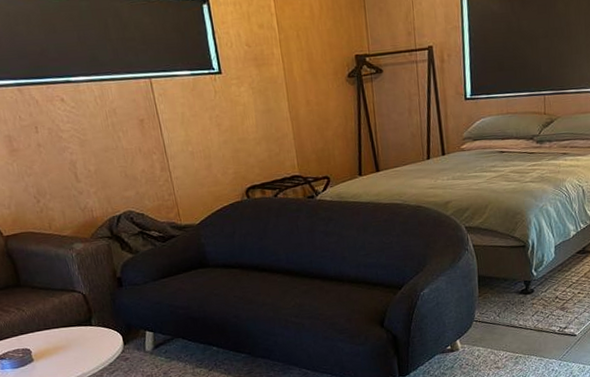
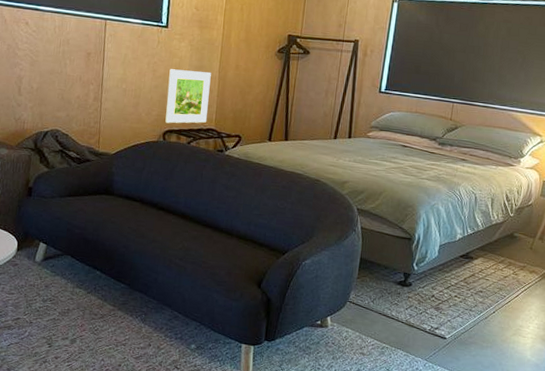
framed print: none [235,115,289,180] -> present [165,69,211,124]

